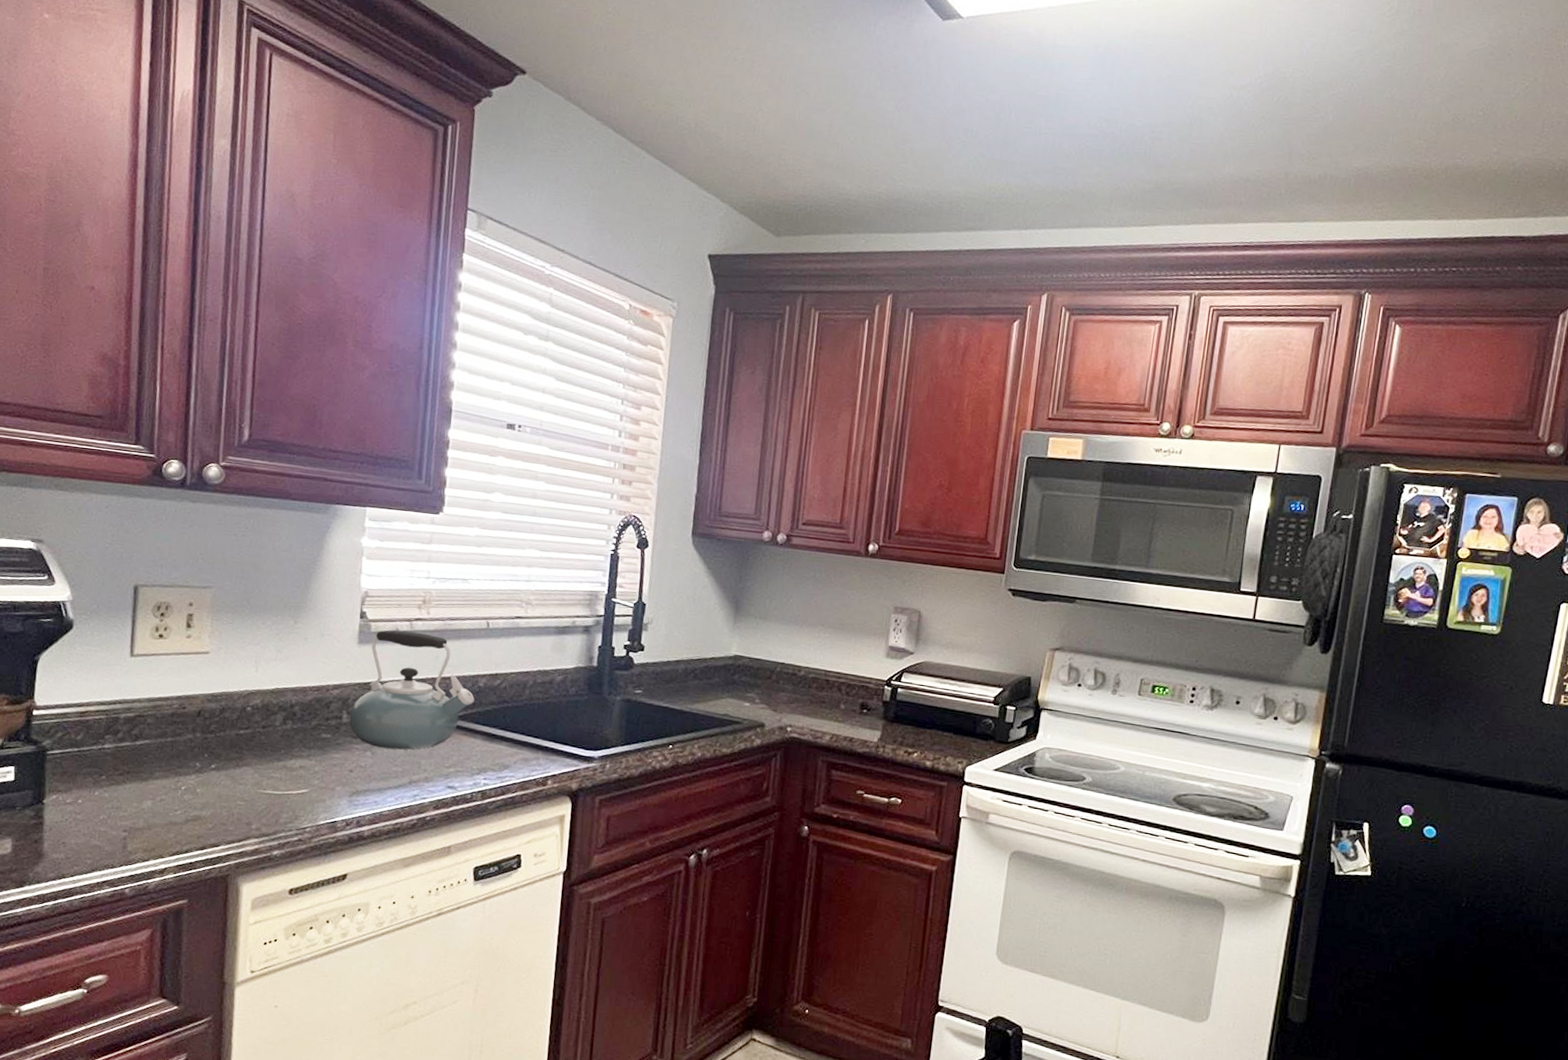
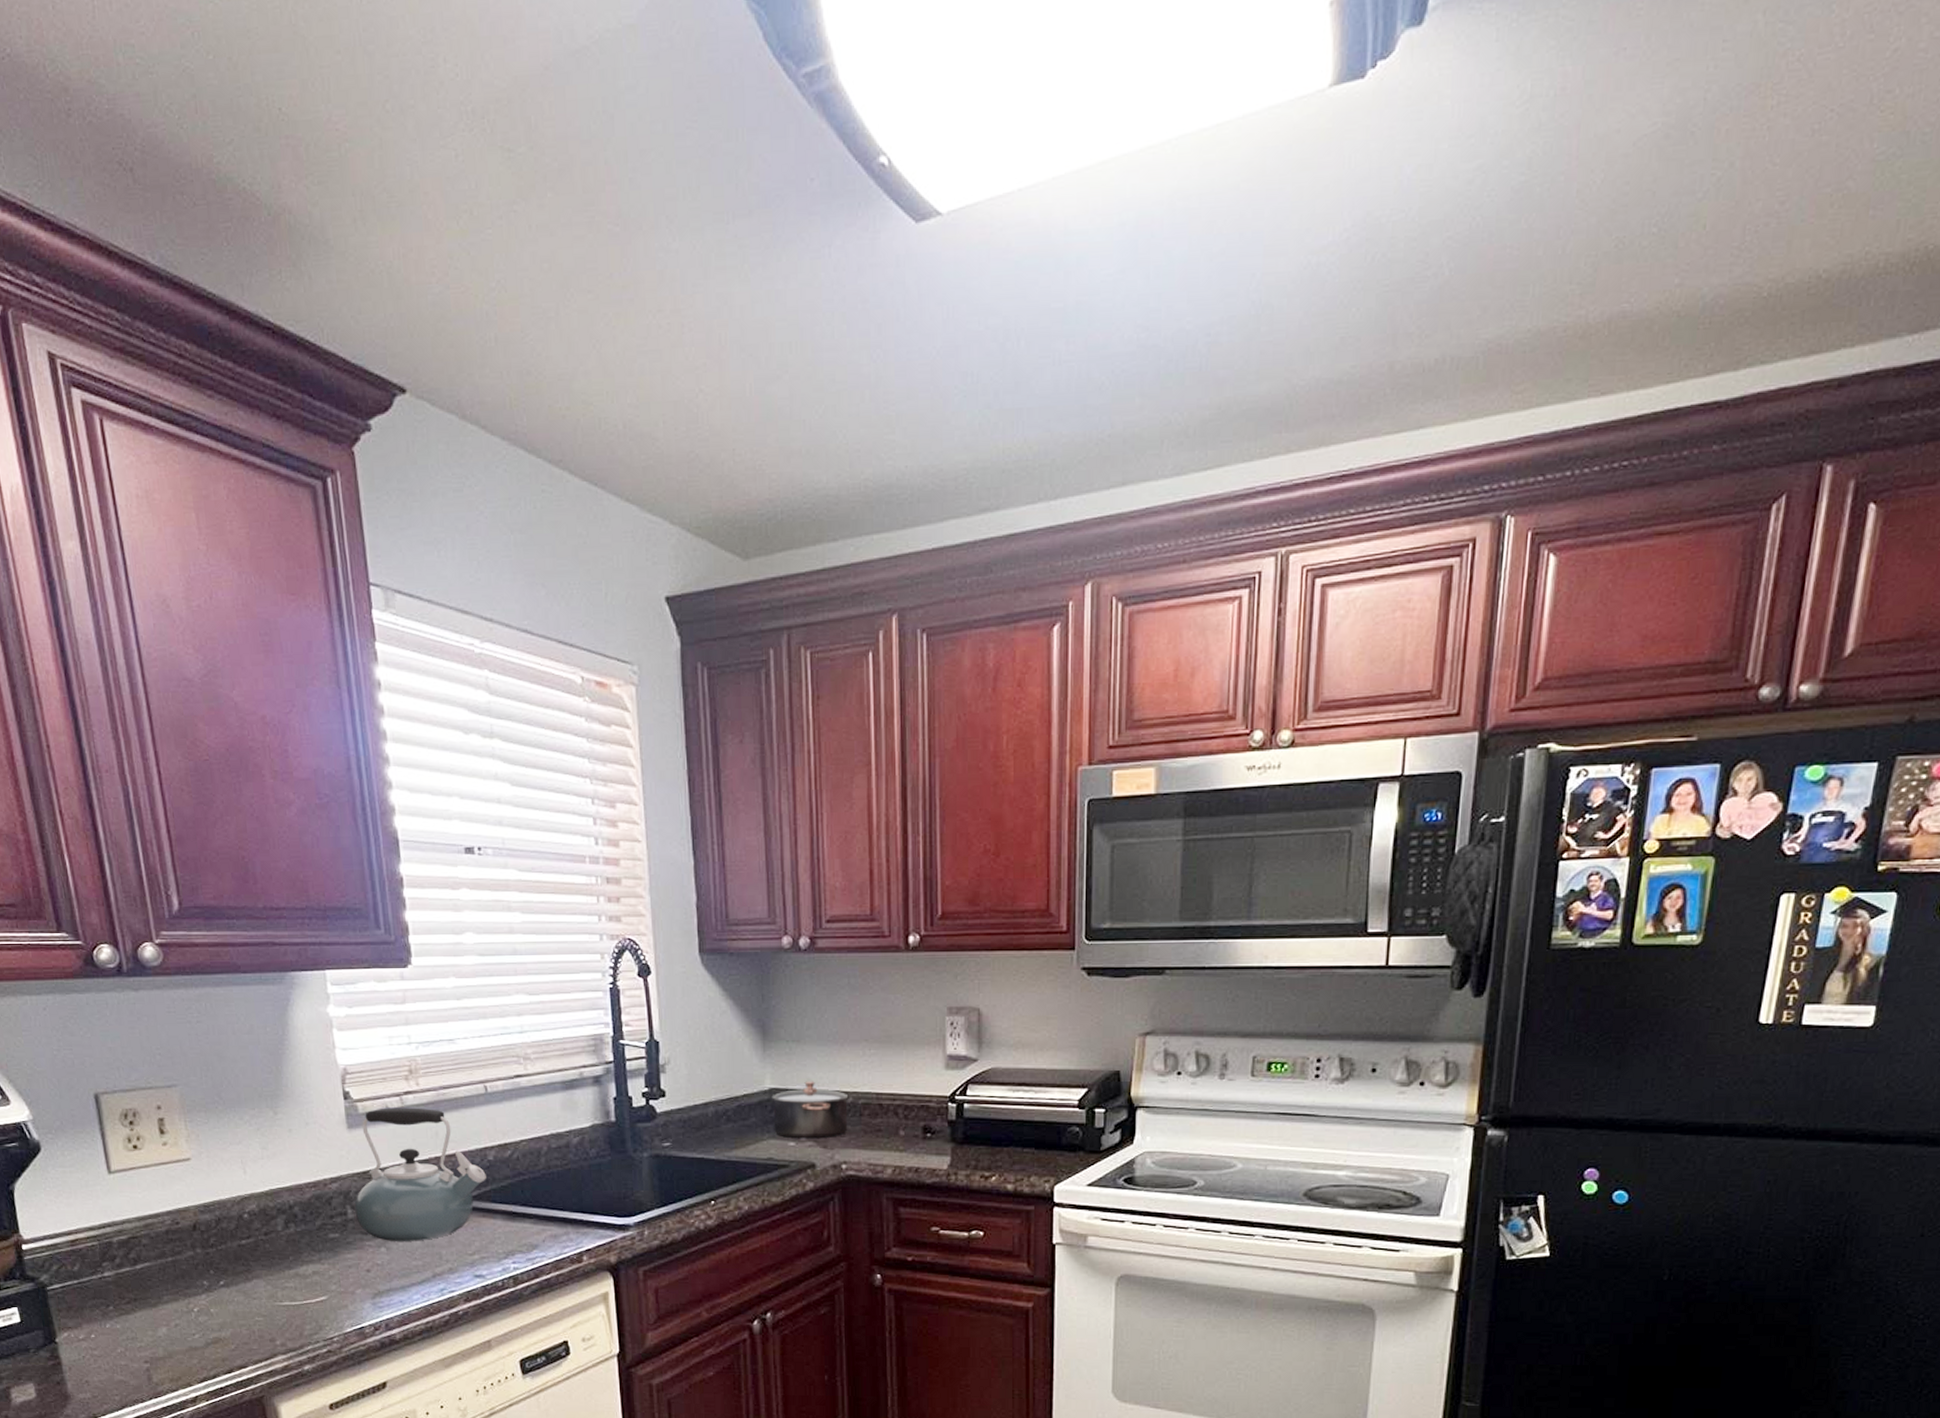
cooking pot: none [733,653,801,703] -> present [771,1081,849,1139]

